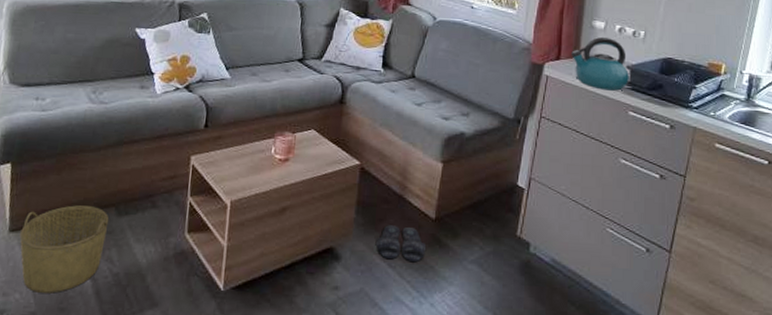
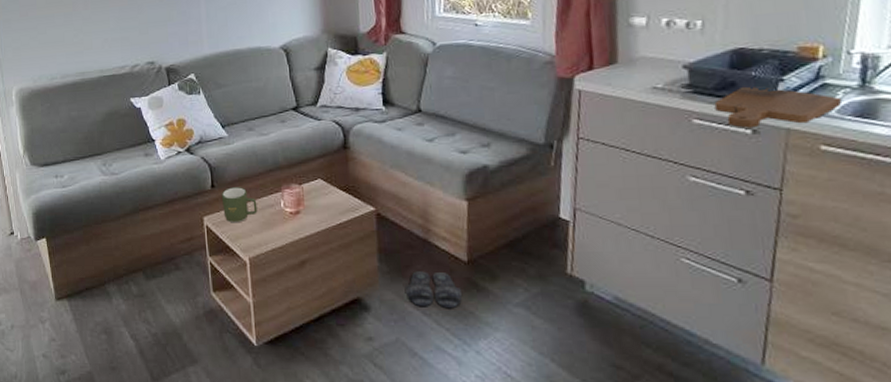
basket: present [19,205,110,293] -> none [65,272,140,354]
mug: none [212,129,248,165] -> present [221,187,258,223]
kettle: present [571,36,629,92] -> none [607,34,688,99]
cutting board: none [646,89,734,125] -> present [714,86,843,128]

